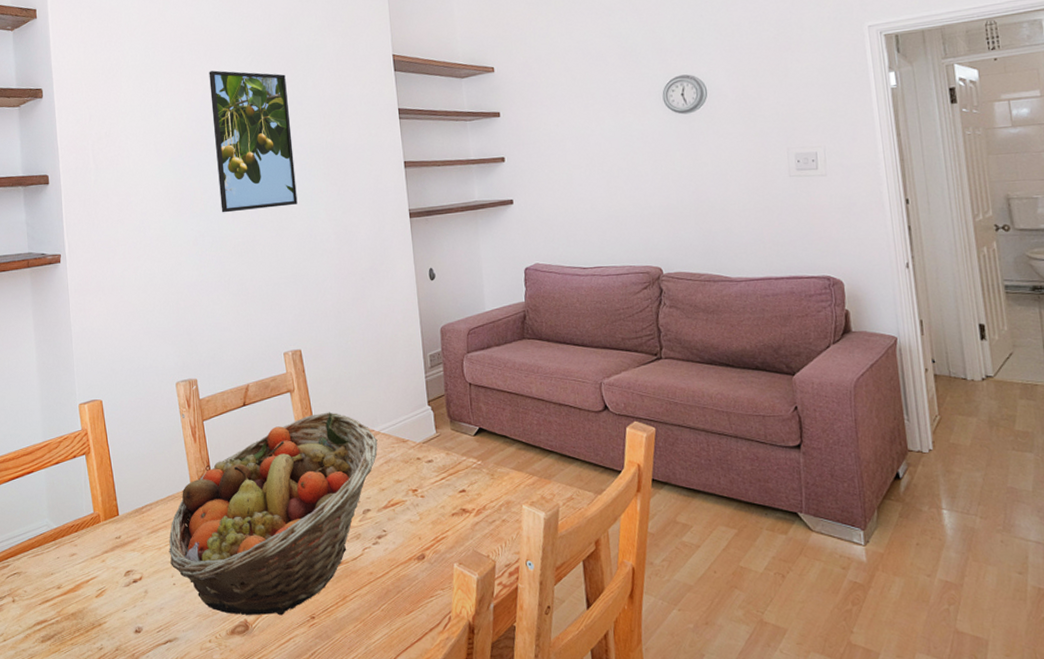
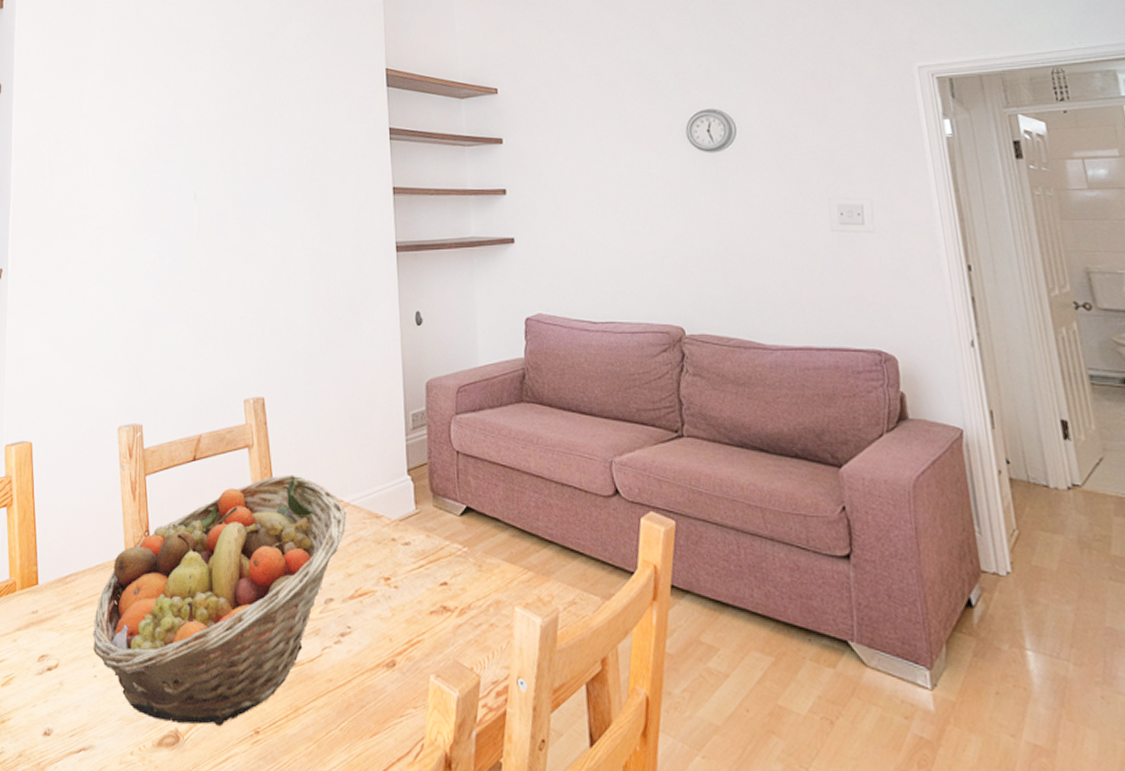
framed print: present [208,70,298,213] -> none [183,75,271,233]

